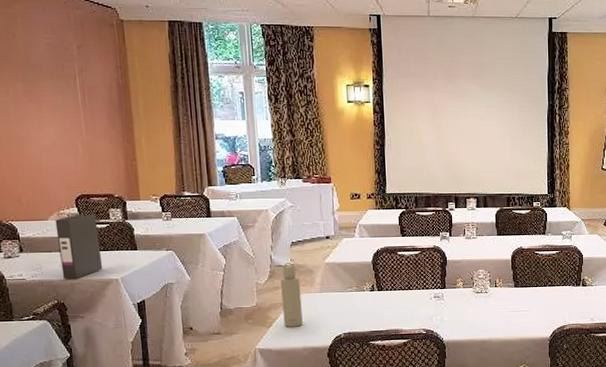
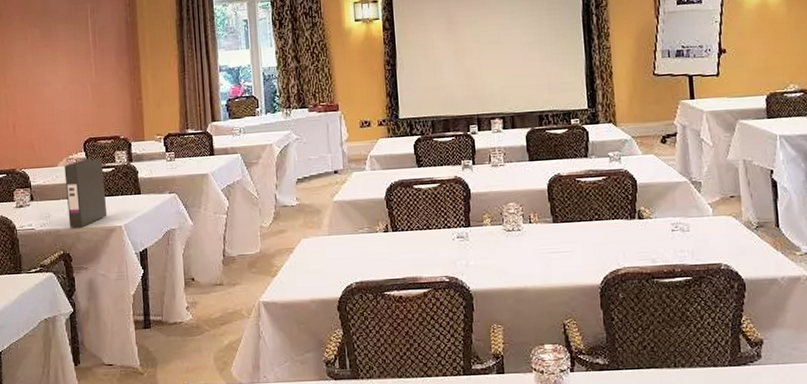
bottle: present [281,263,303,327] -> none [286,202,310,276]

